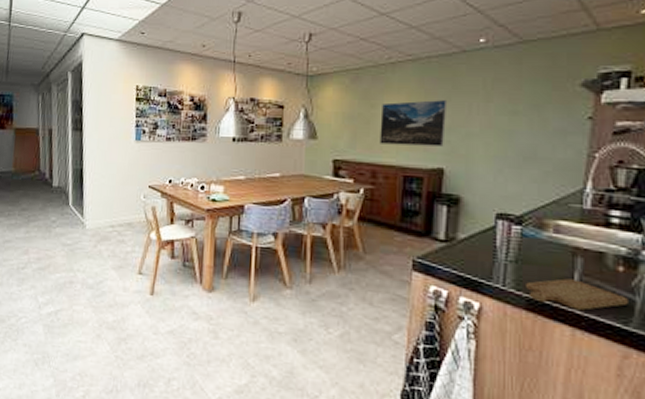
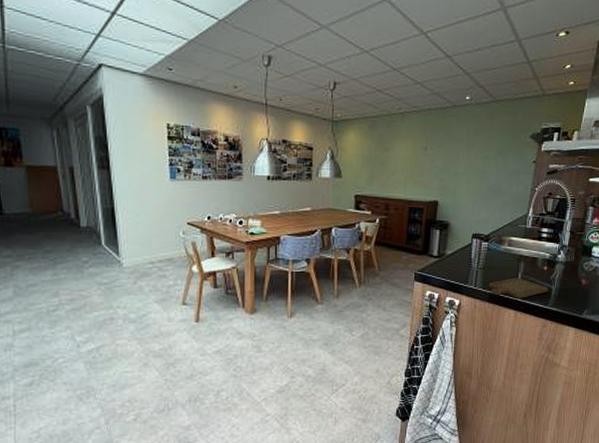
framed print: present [379,100,448,147] -> none [391,145,442,183]

